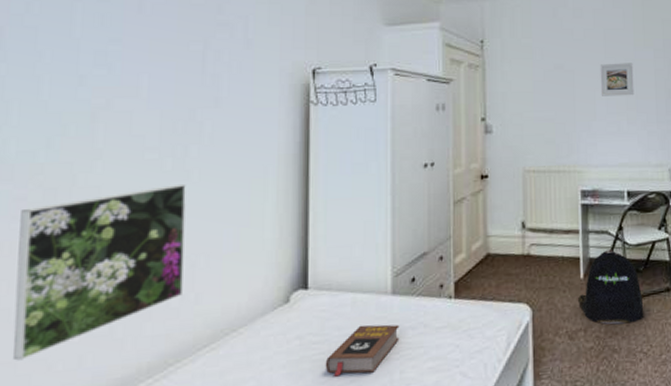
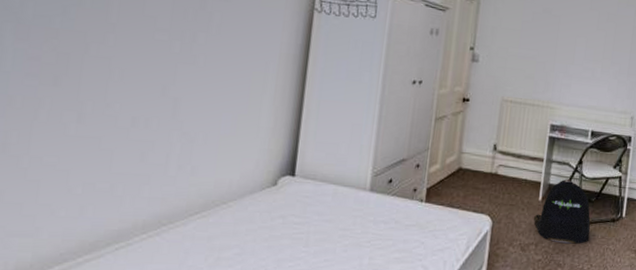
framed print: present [13,183,186,361] -> none [20,66,192,203]
book: present [325,324,400,377] -> none [303,214,374,255]
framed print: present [600,63,634,96] -> none [581,14,615,47]

